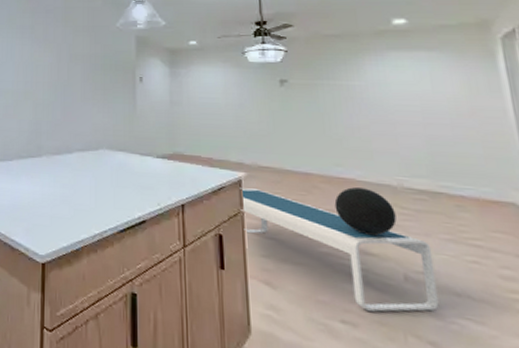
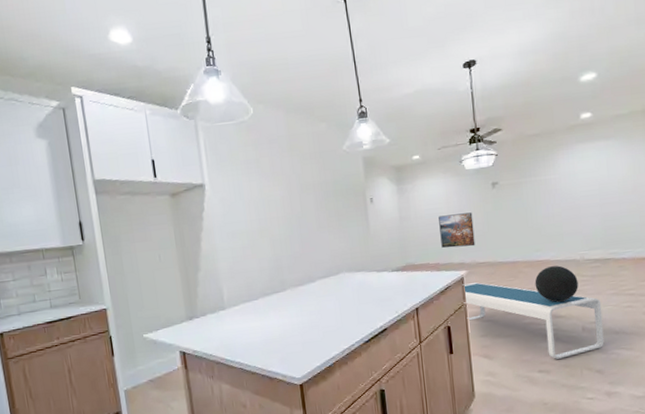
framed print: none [214,107,258,147] -> present [438,212,475,248]

